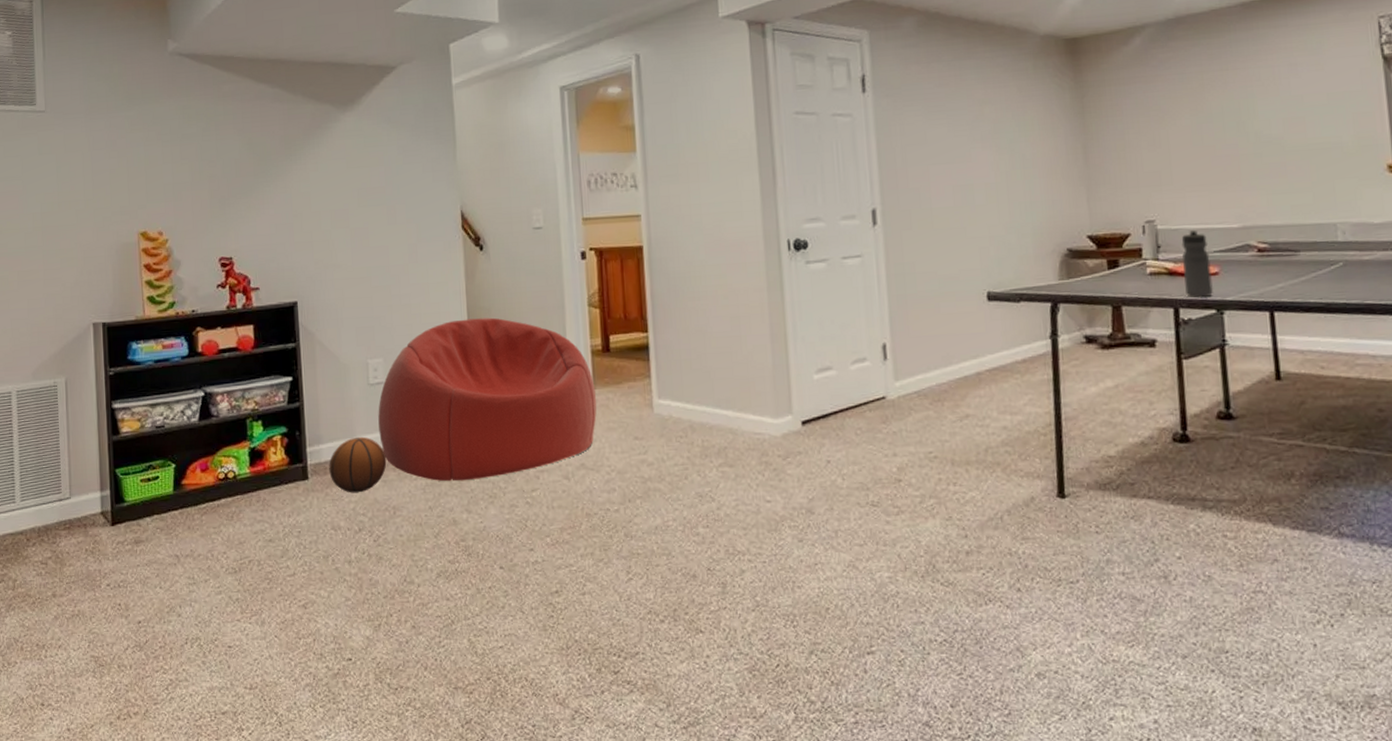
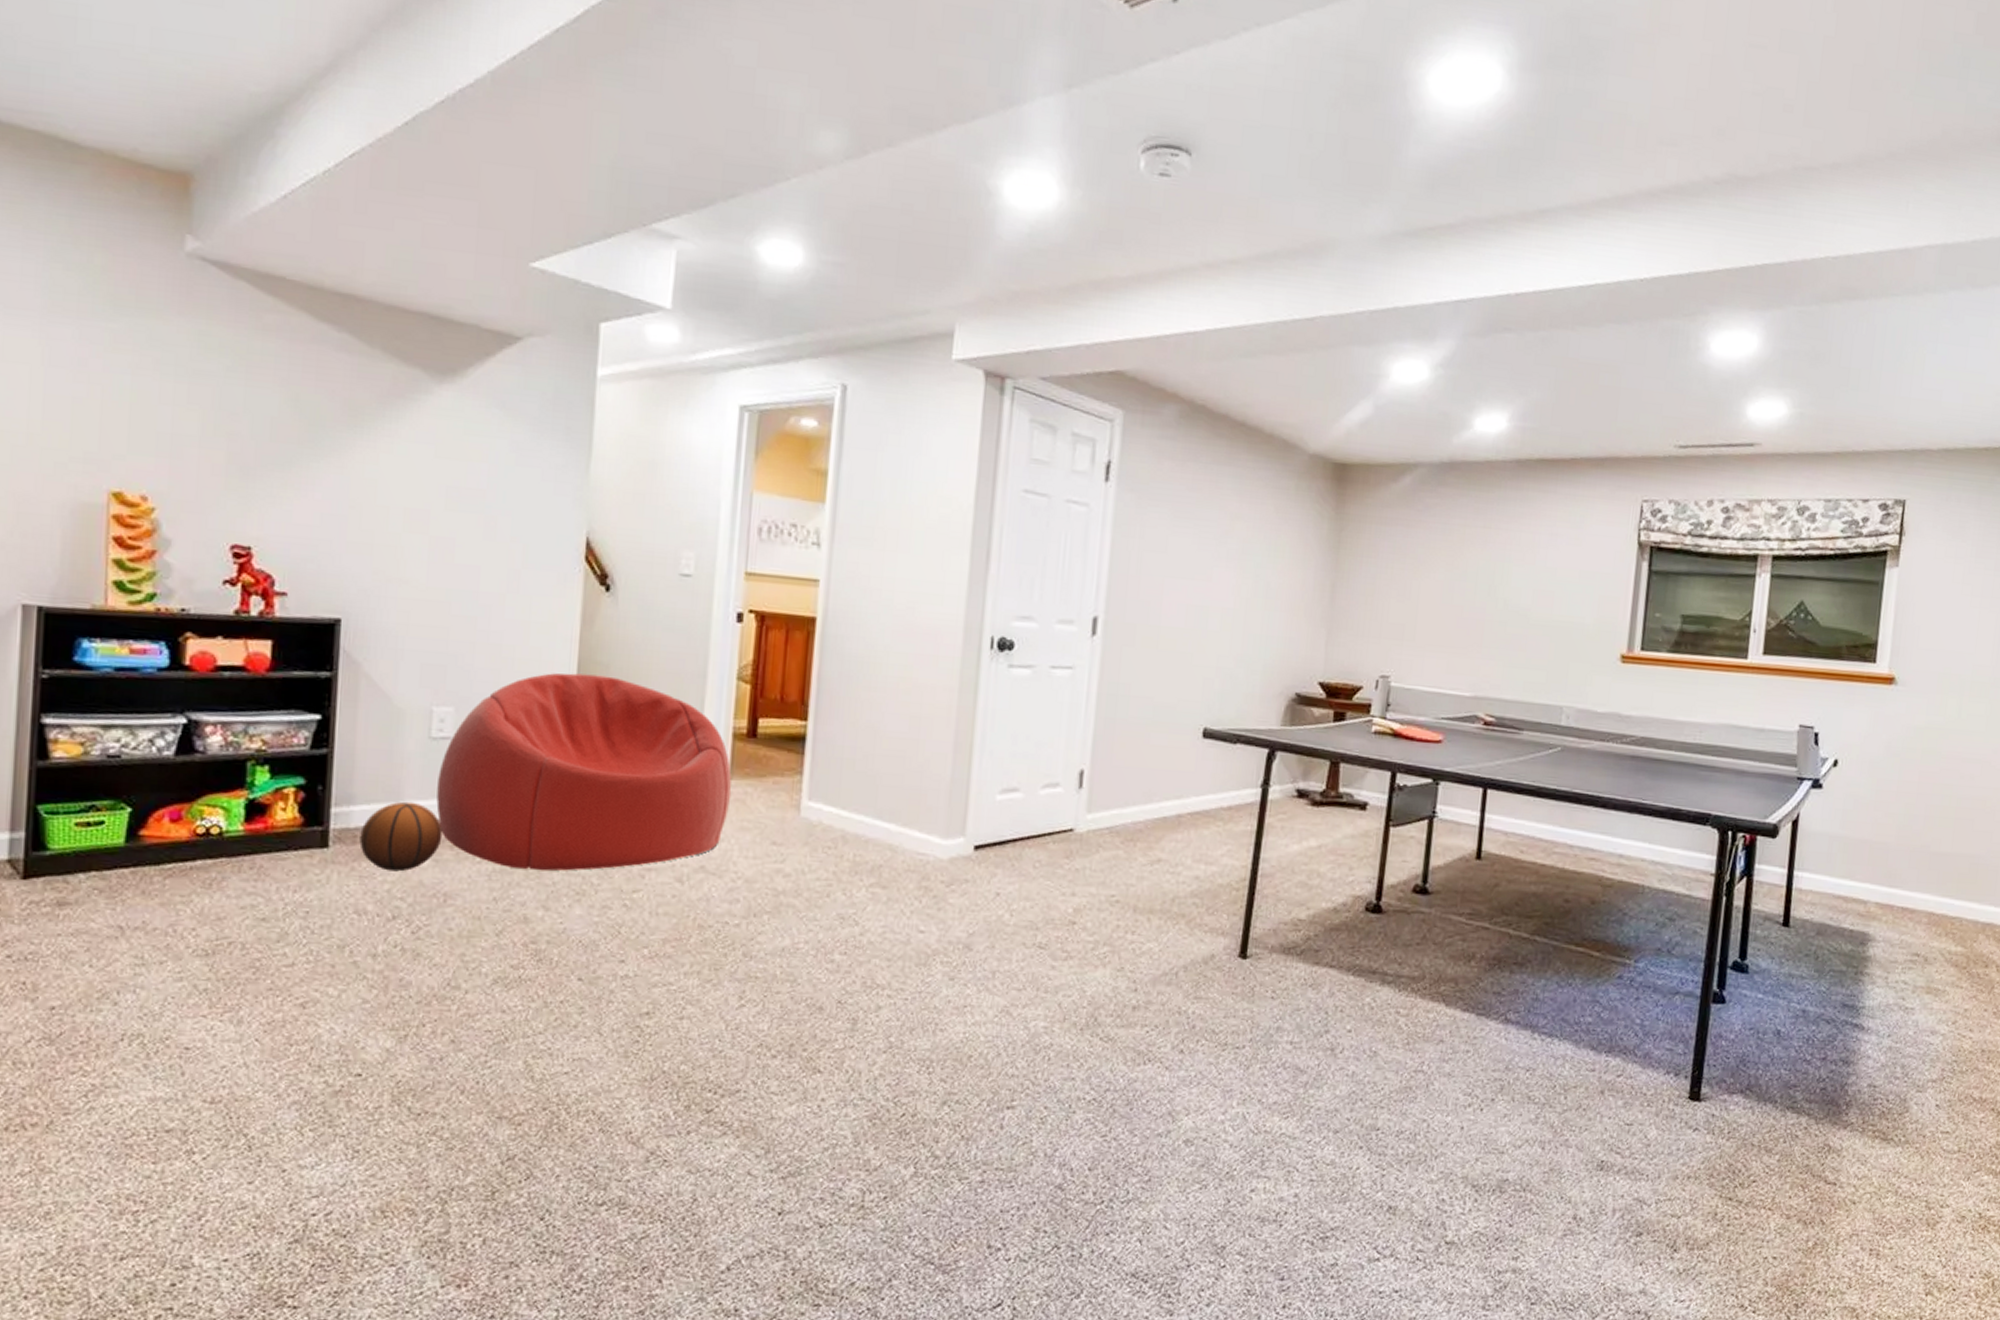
water bottle: present [1181,229,1213,297] -> none [1406,691,1438,765]

